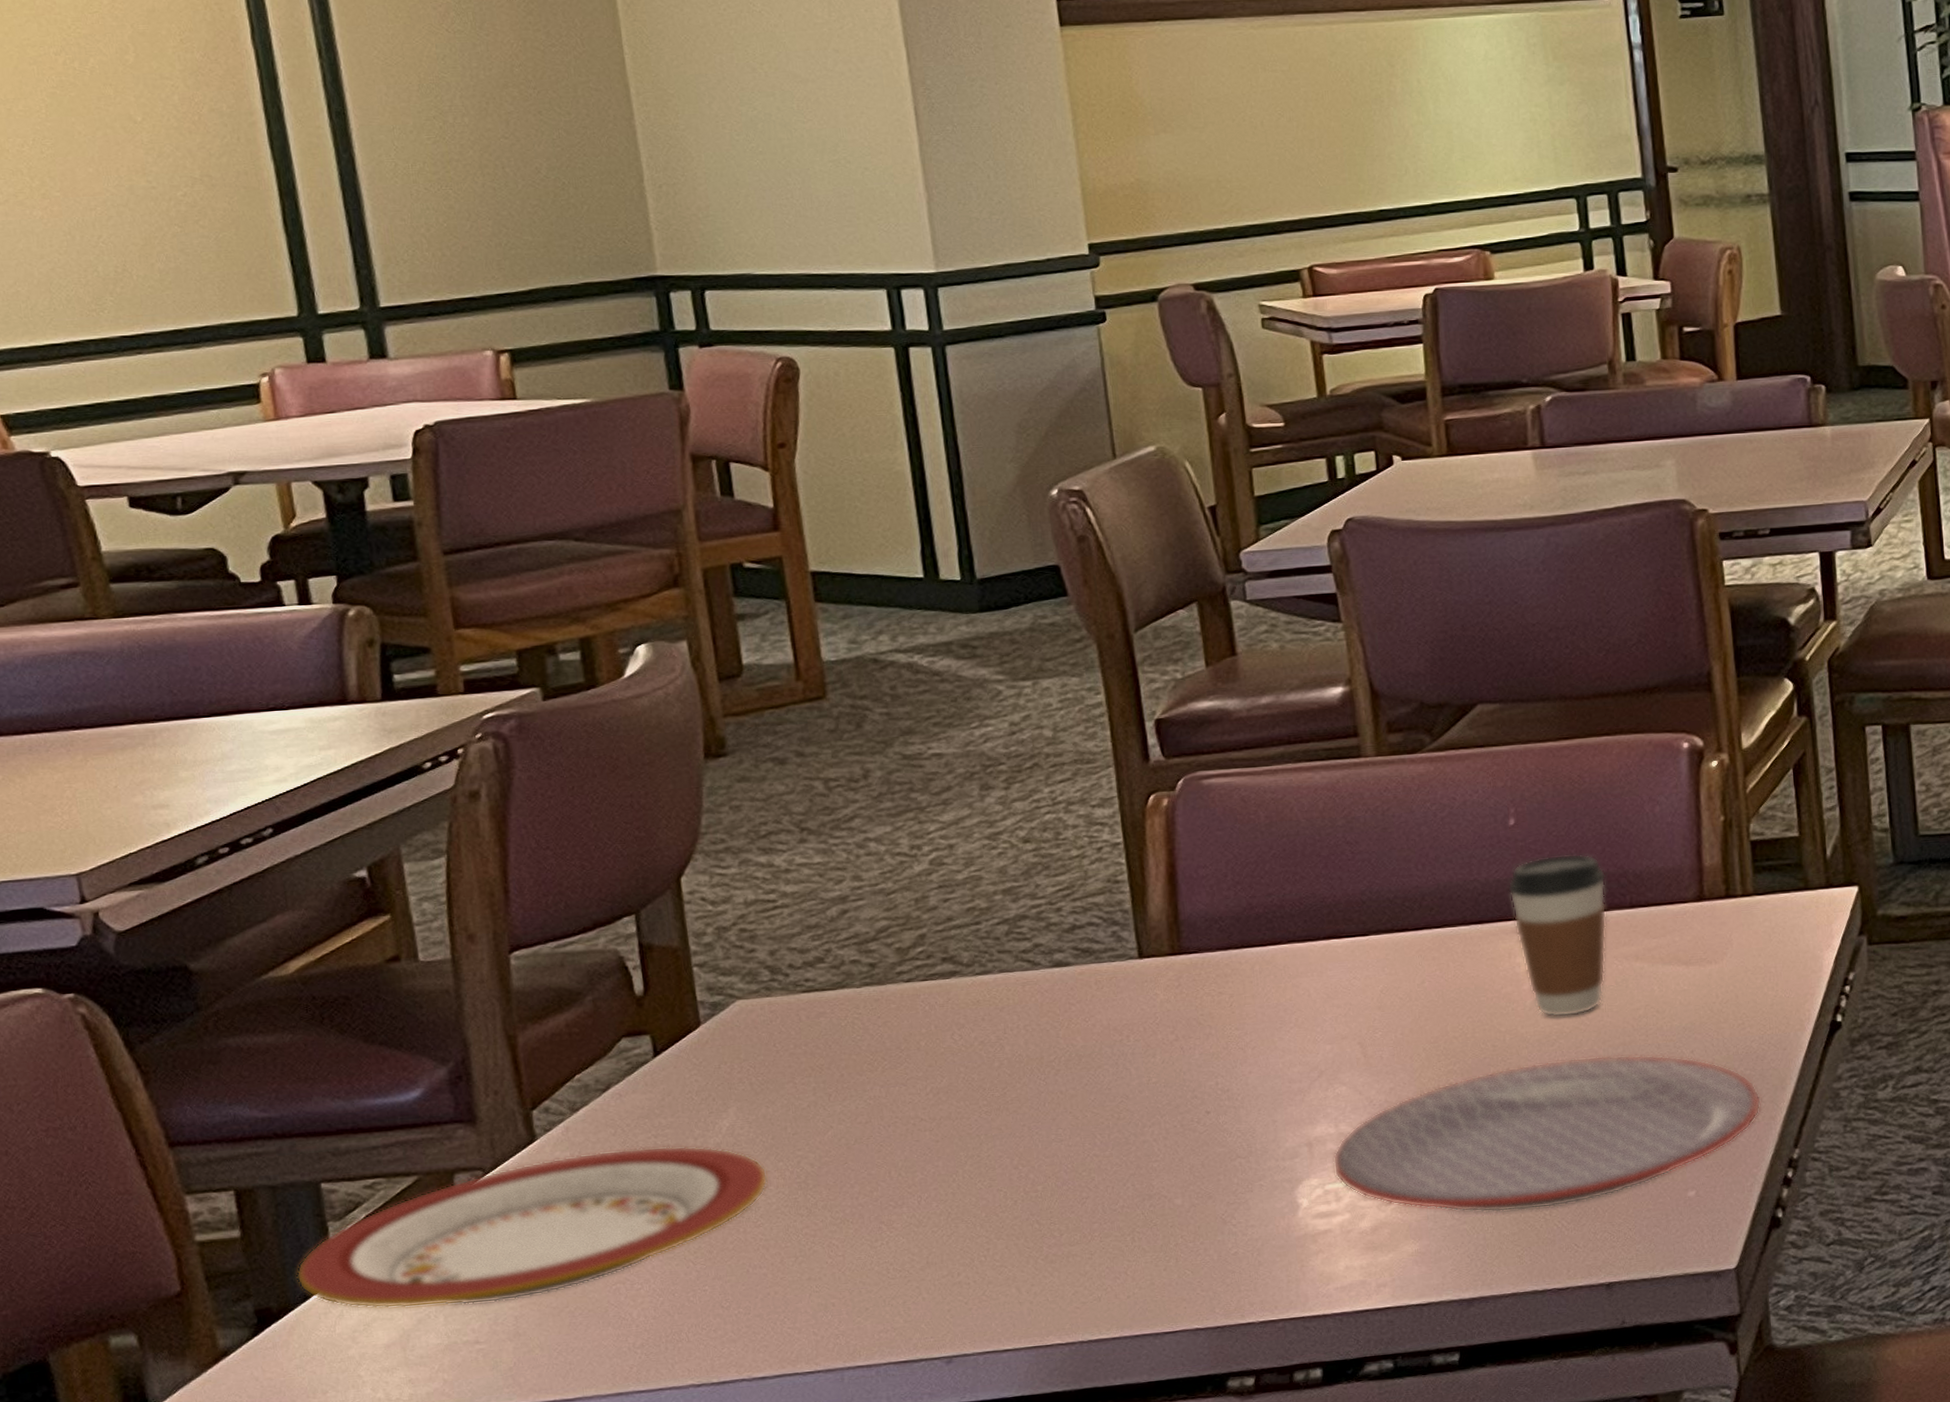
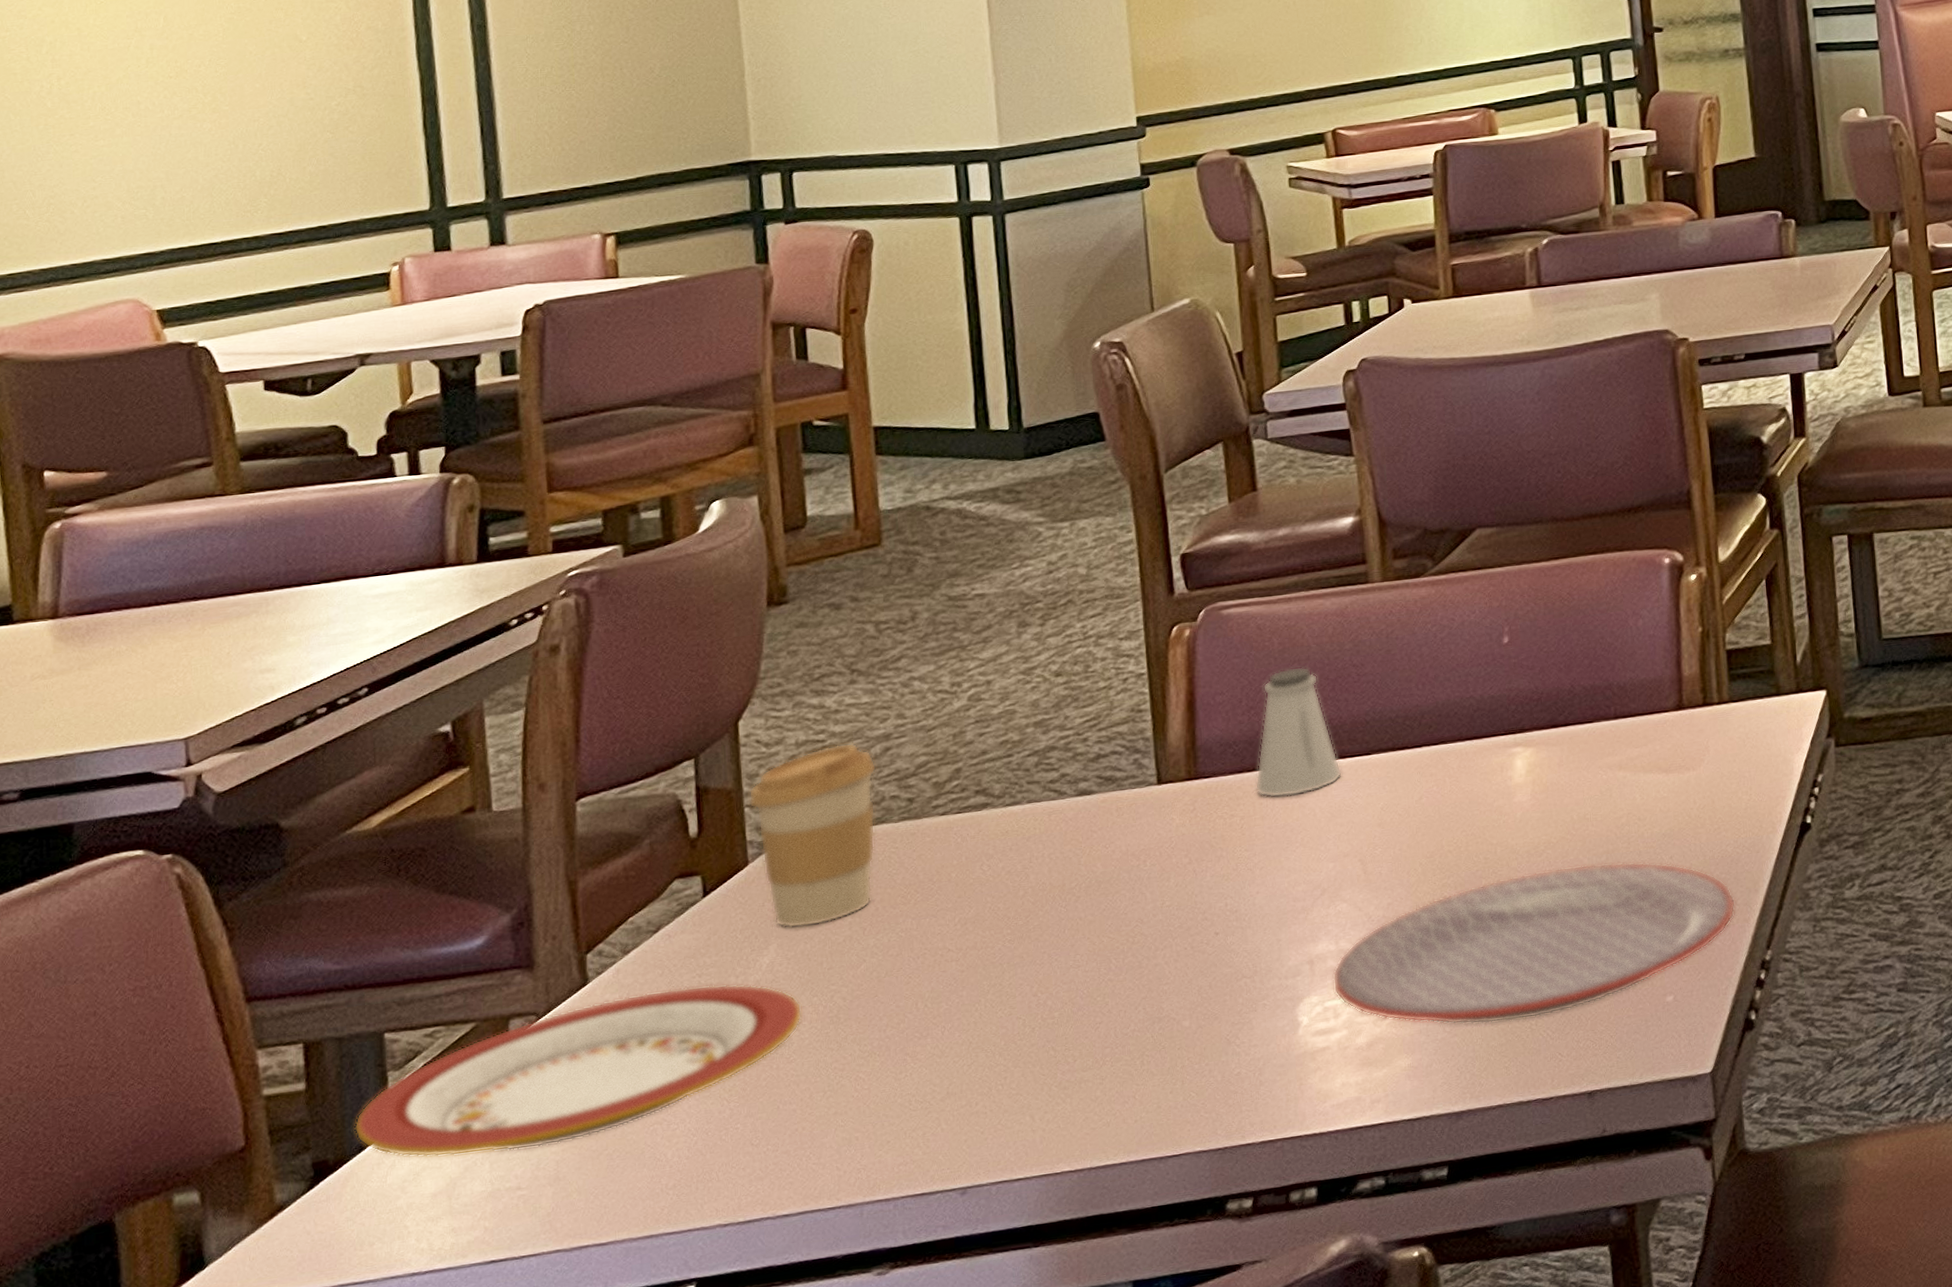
coffee cup: none [696,904,837,1092] -> present [748,742,877,929]
saltshaker: none [1243,841,1339,977] -> present [1254,666,1343,798]
coffee cup: present [1507,853,1607,1018] -> none [1500,667,1593,829]

